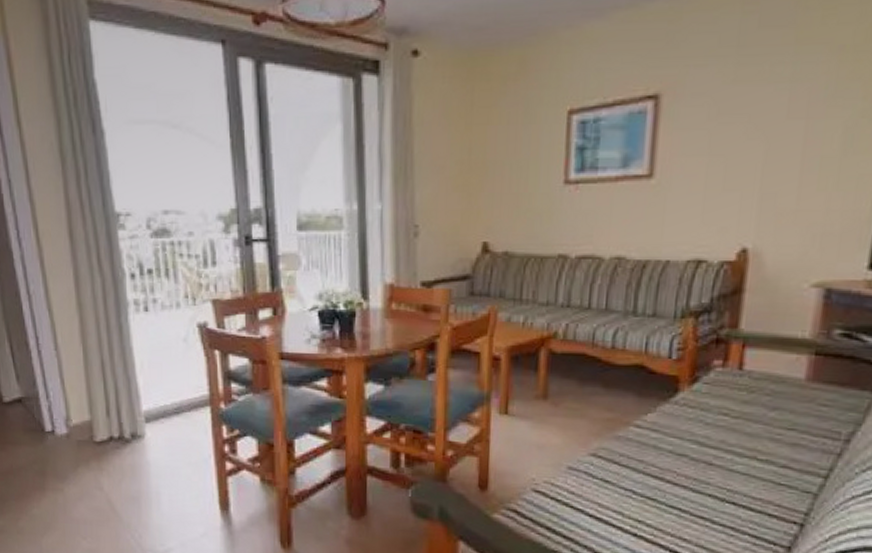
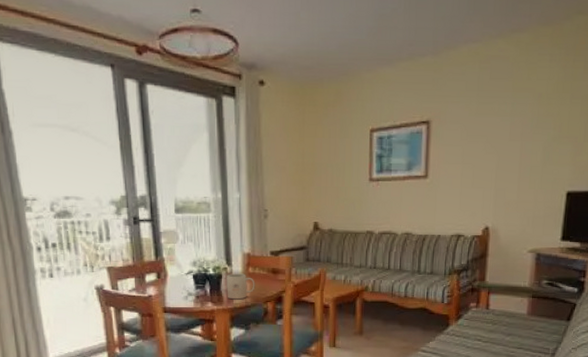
mug: none [361,310,400,346] -> present [227,273,255,300]

